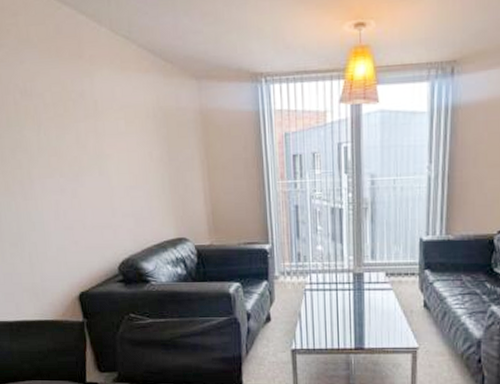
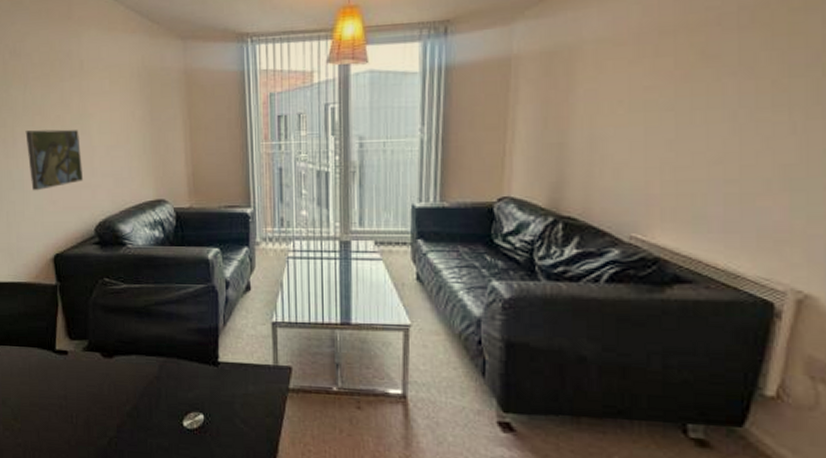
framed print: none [42,170,105,232] -> present [25,129,84,191]

